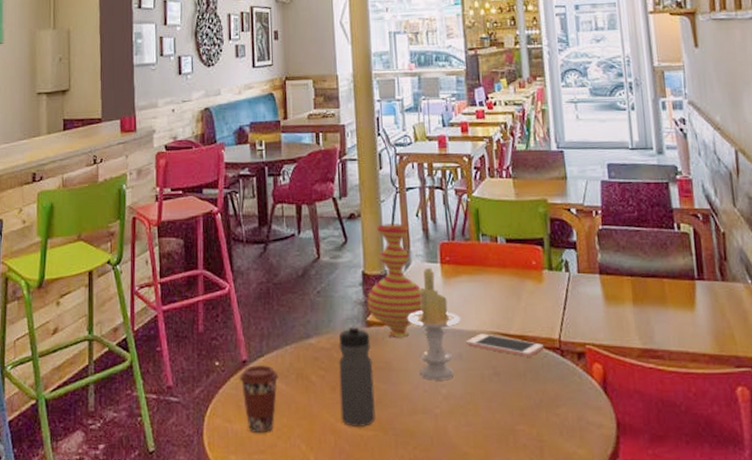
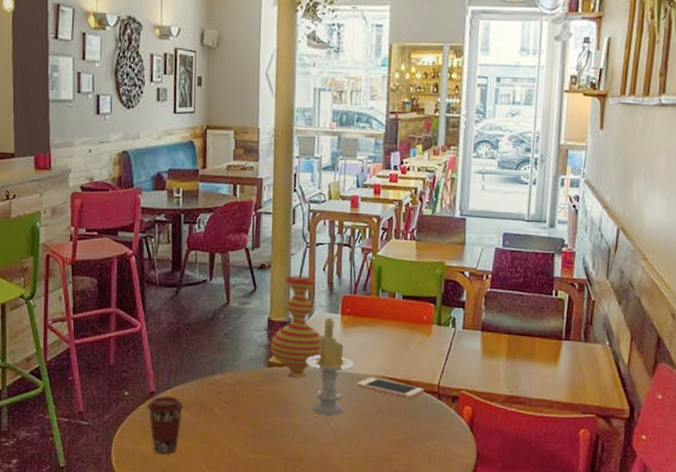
water bottle: present [338,325,376,427] -> none [238,365,271,451]

